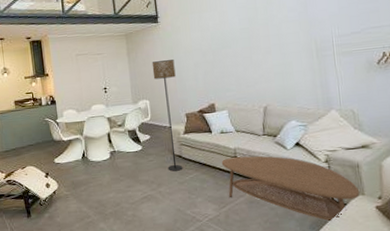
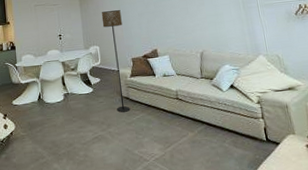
coffee table: present [221,156,360,222] -> none [165,97,291,160]

